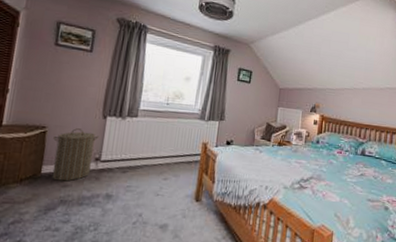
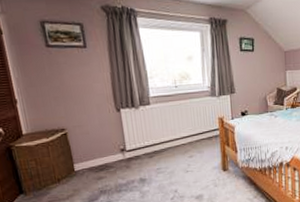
laundry hamper: present [51,128,99,181] -> none [75,125,119,175]

